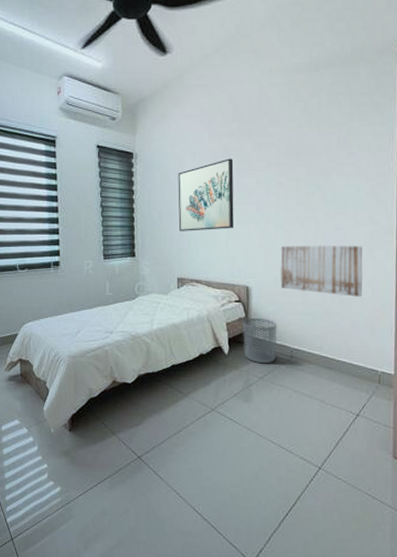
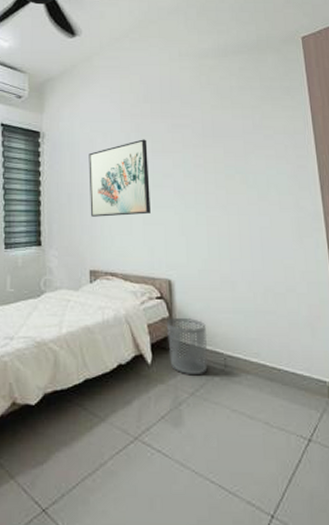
wall art: present [280,245,363,297] -> none [203,233,298,291]

